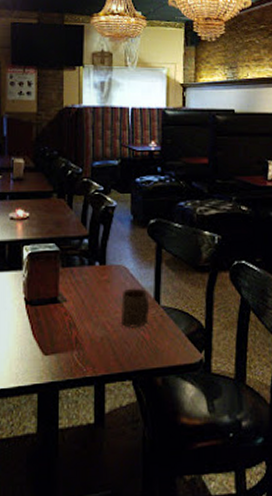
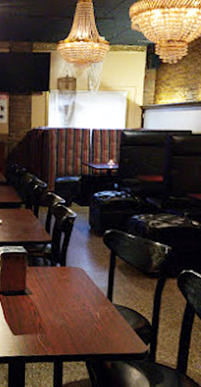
cup: present [121,288,150,328] -> none [78,287,103,320]

